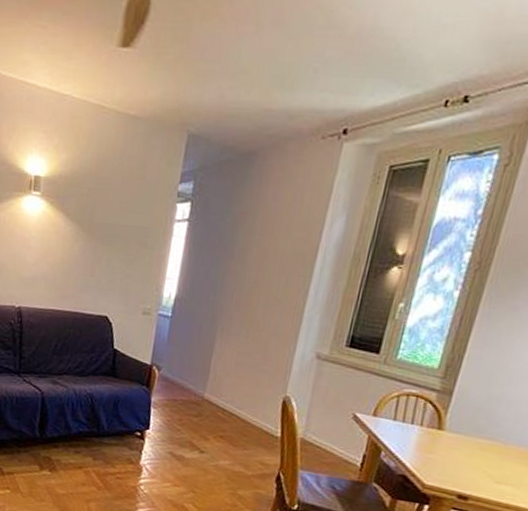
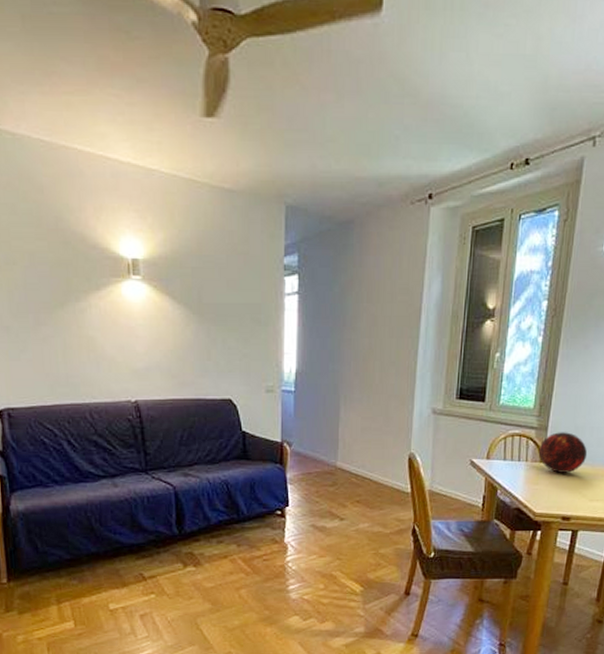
decorative orb: none [437,399,501,447] -> present [538,432,588,473]

